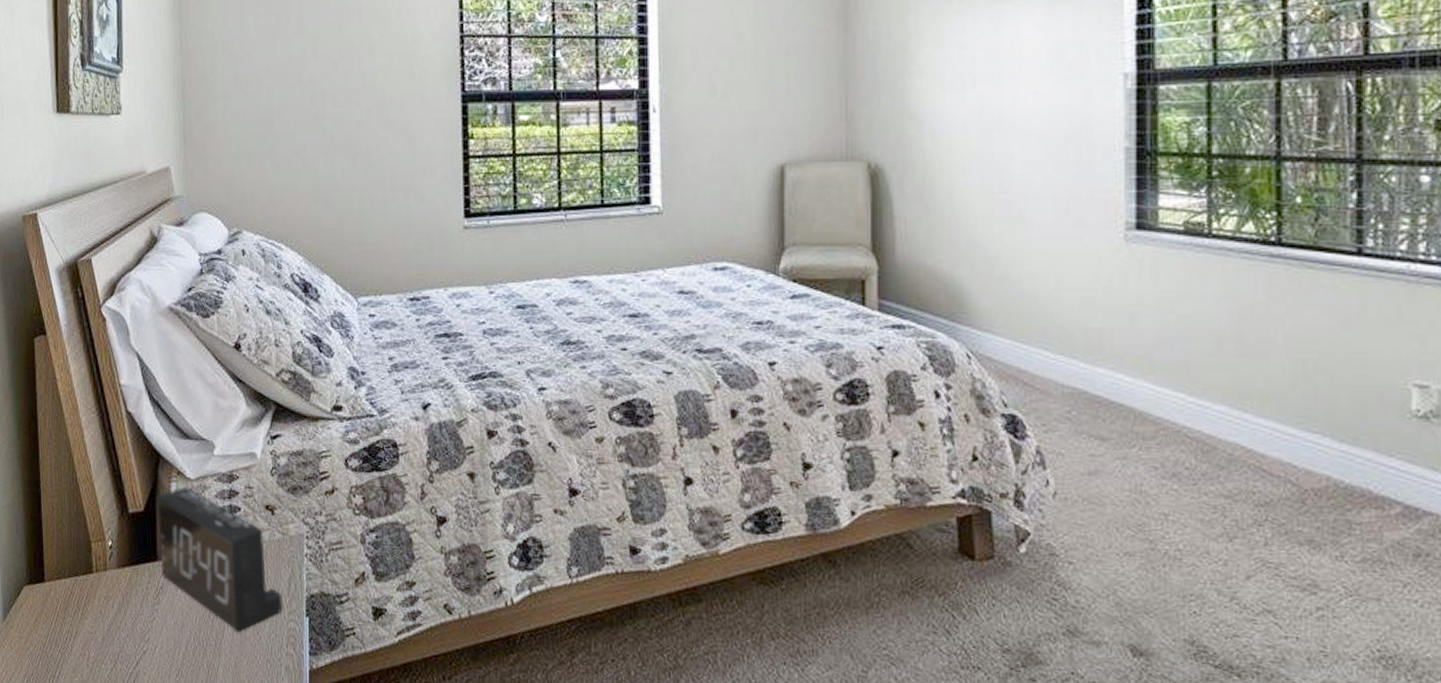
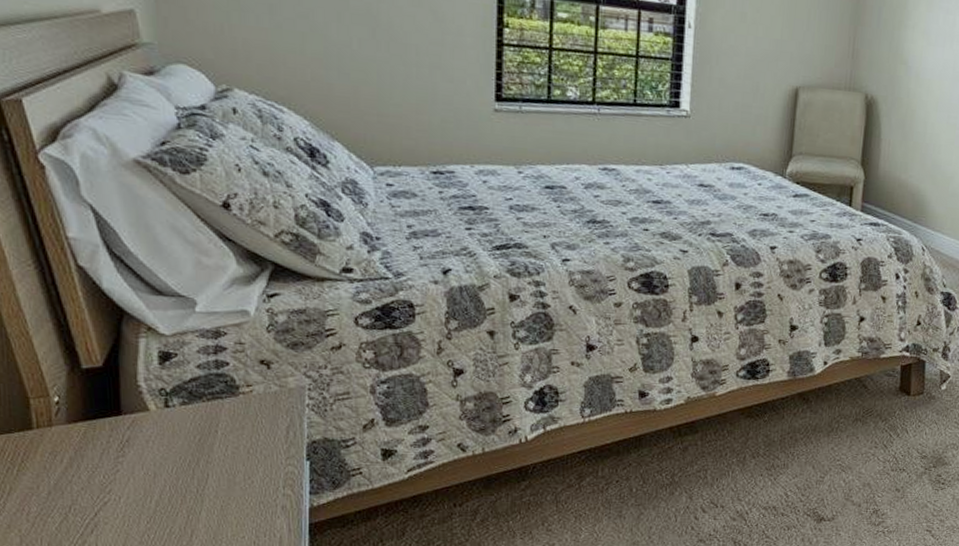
alarm clock: present [157,486,284,631] -> none [120,342,281,478]

